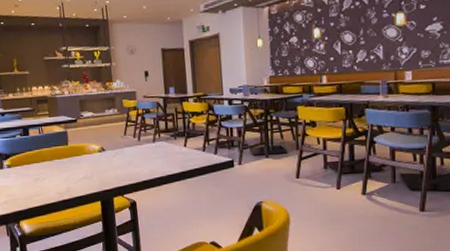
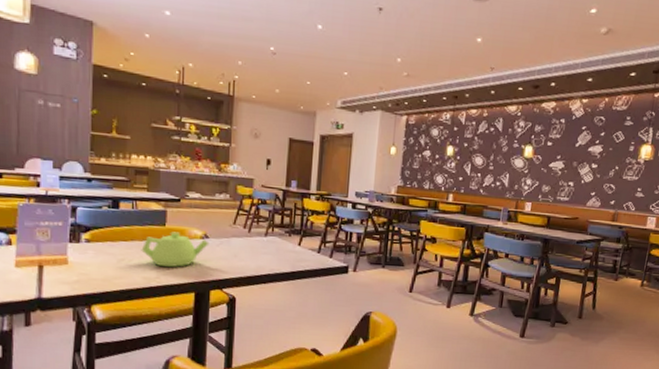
teapot: none [51,149,107,182] -> present [141,231,210,268]

